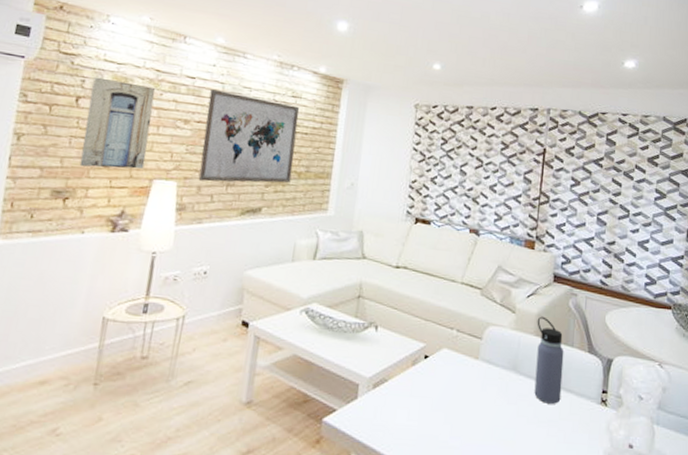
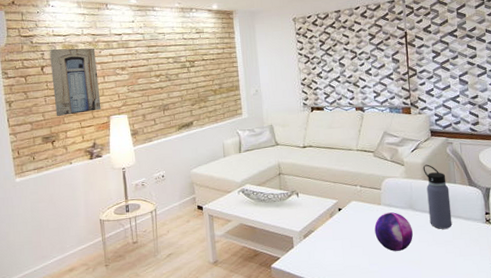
wall art: present [198,89,300,183] -> none [135,39,210,111]
decorative orb: none [464,370,512,425] -> present [374,212,414,251]

